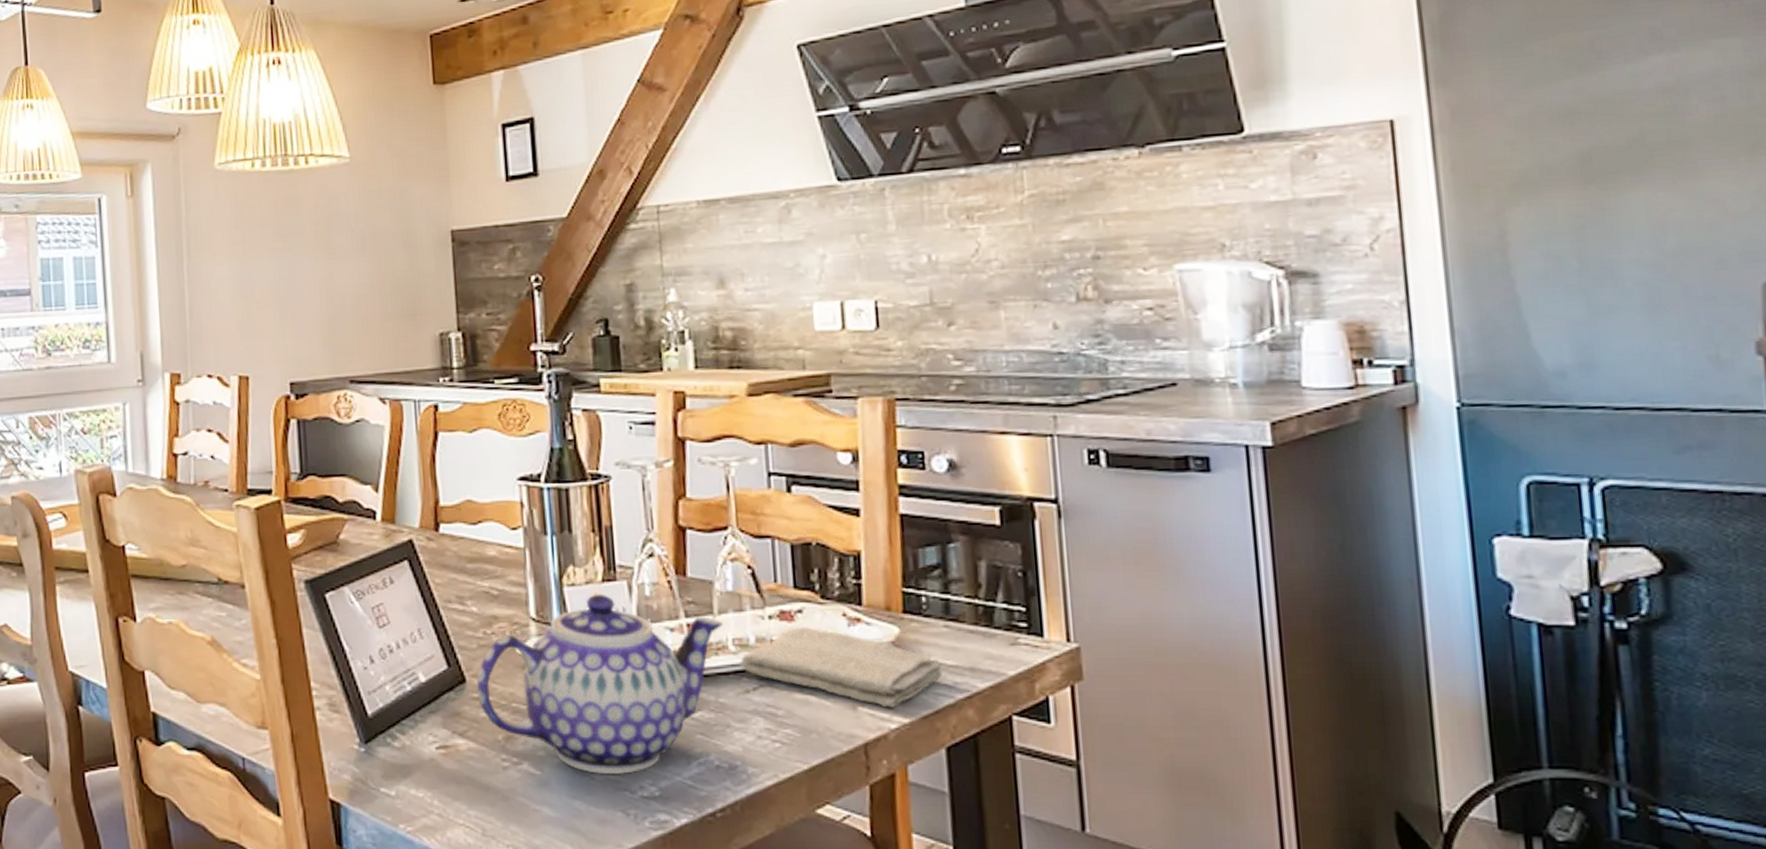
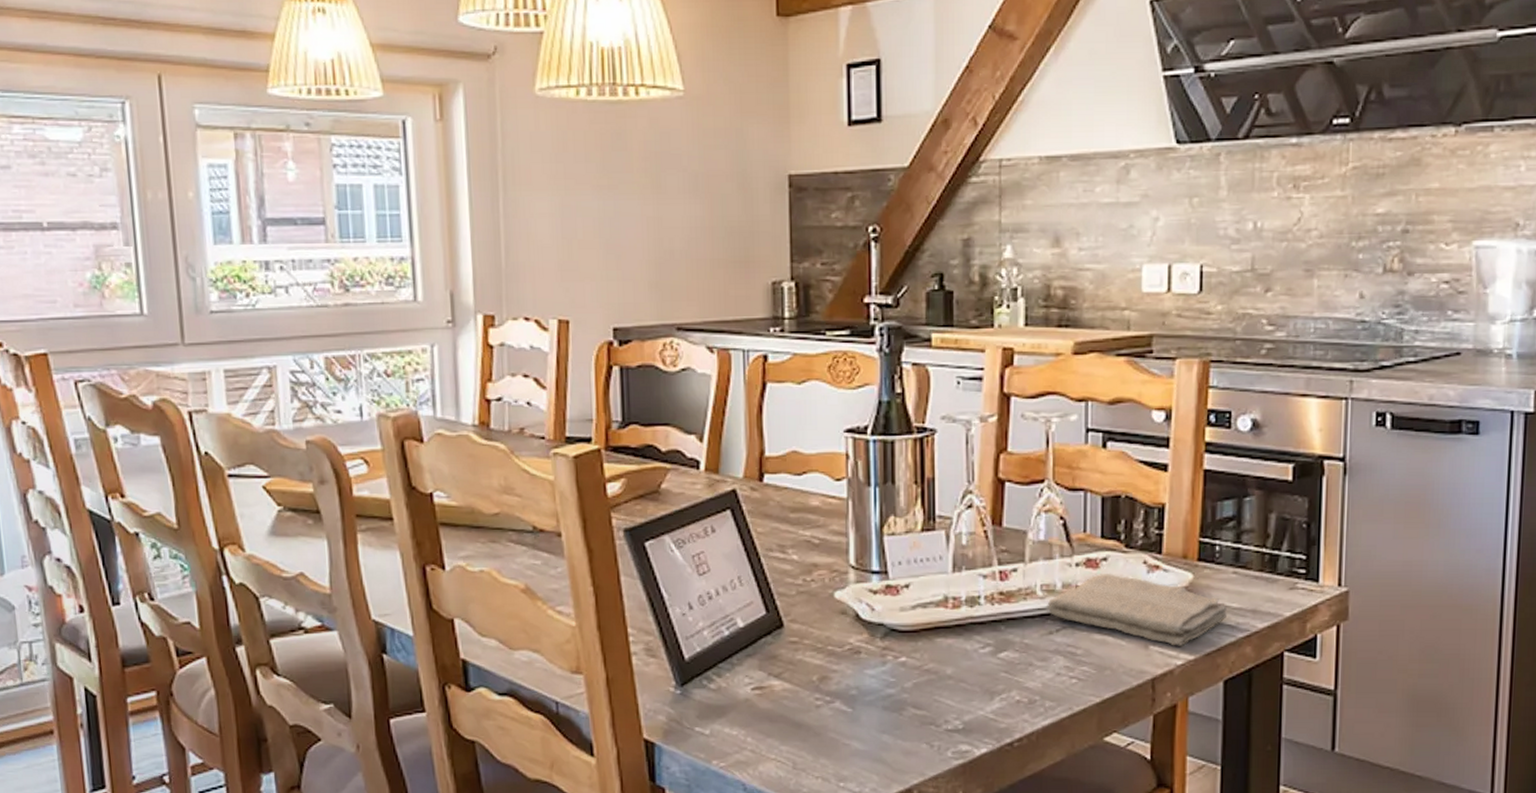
teapot: present [476,594,723,775] -> none [793,543,1033,711]

